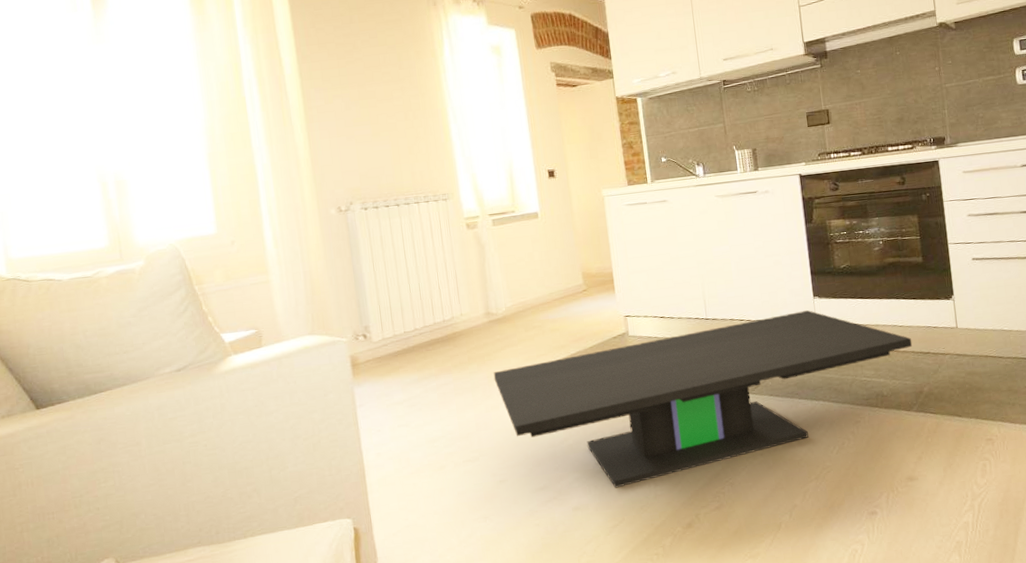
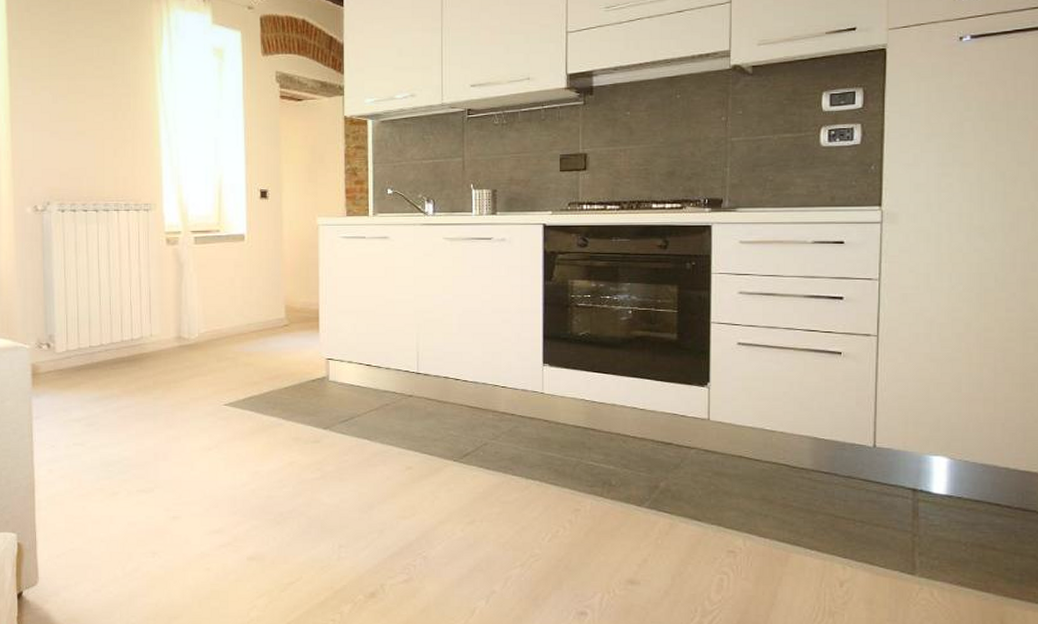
coffee table: present [493,310,913,488] -> none [178,378,653,543]

